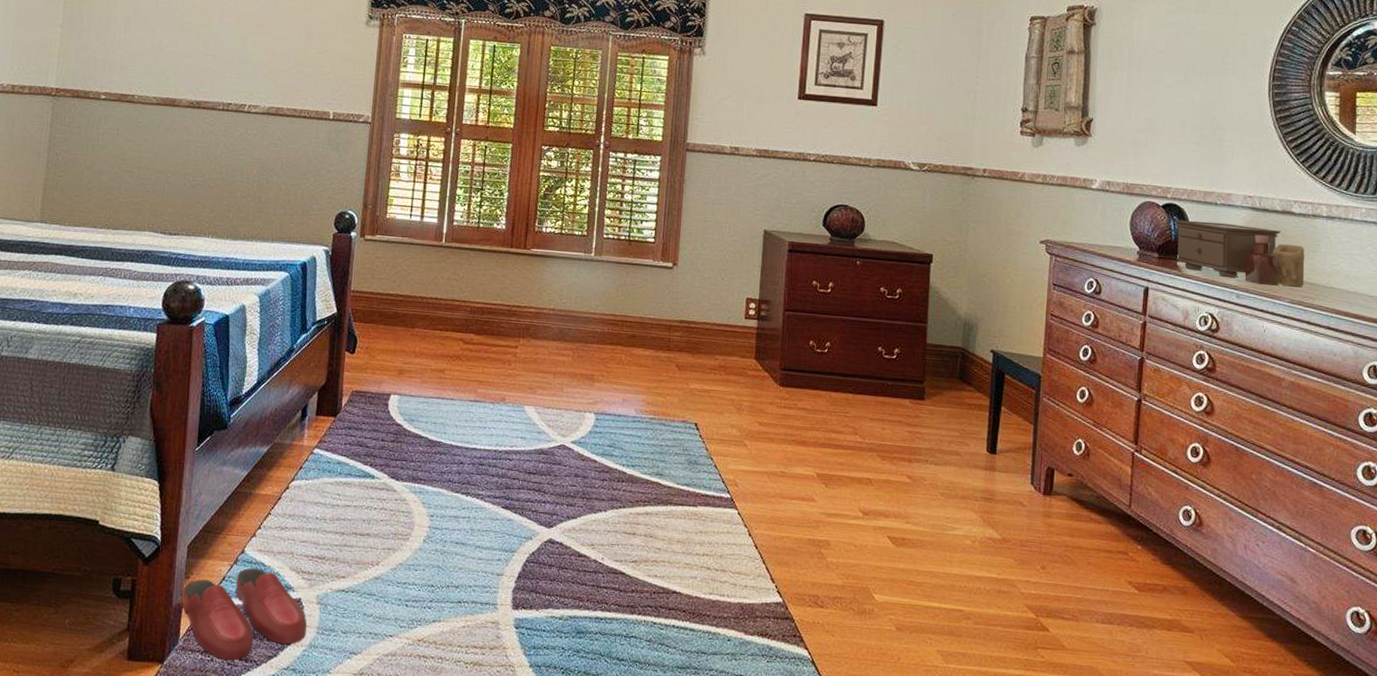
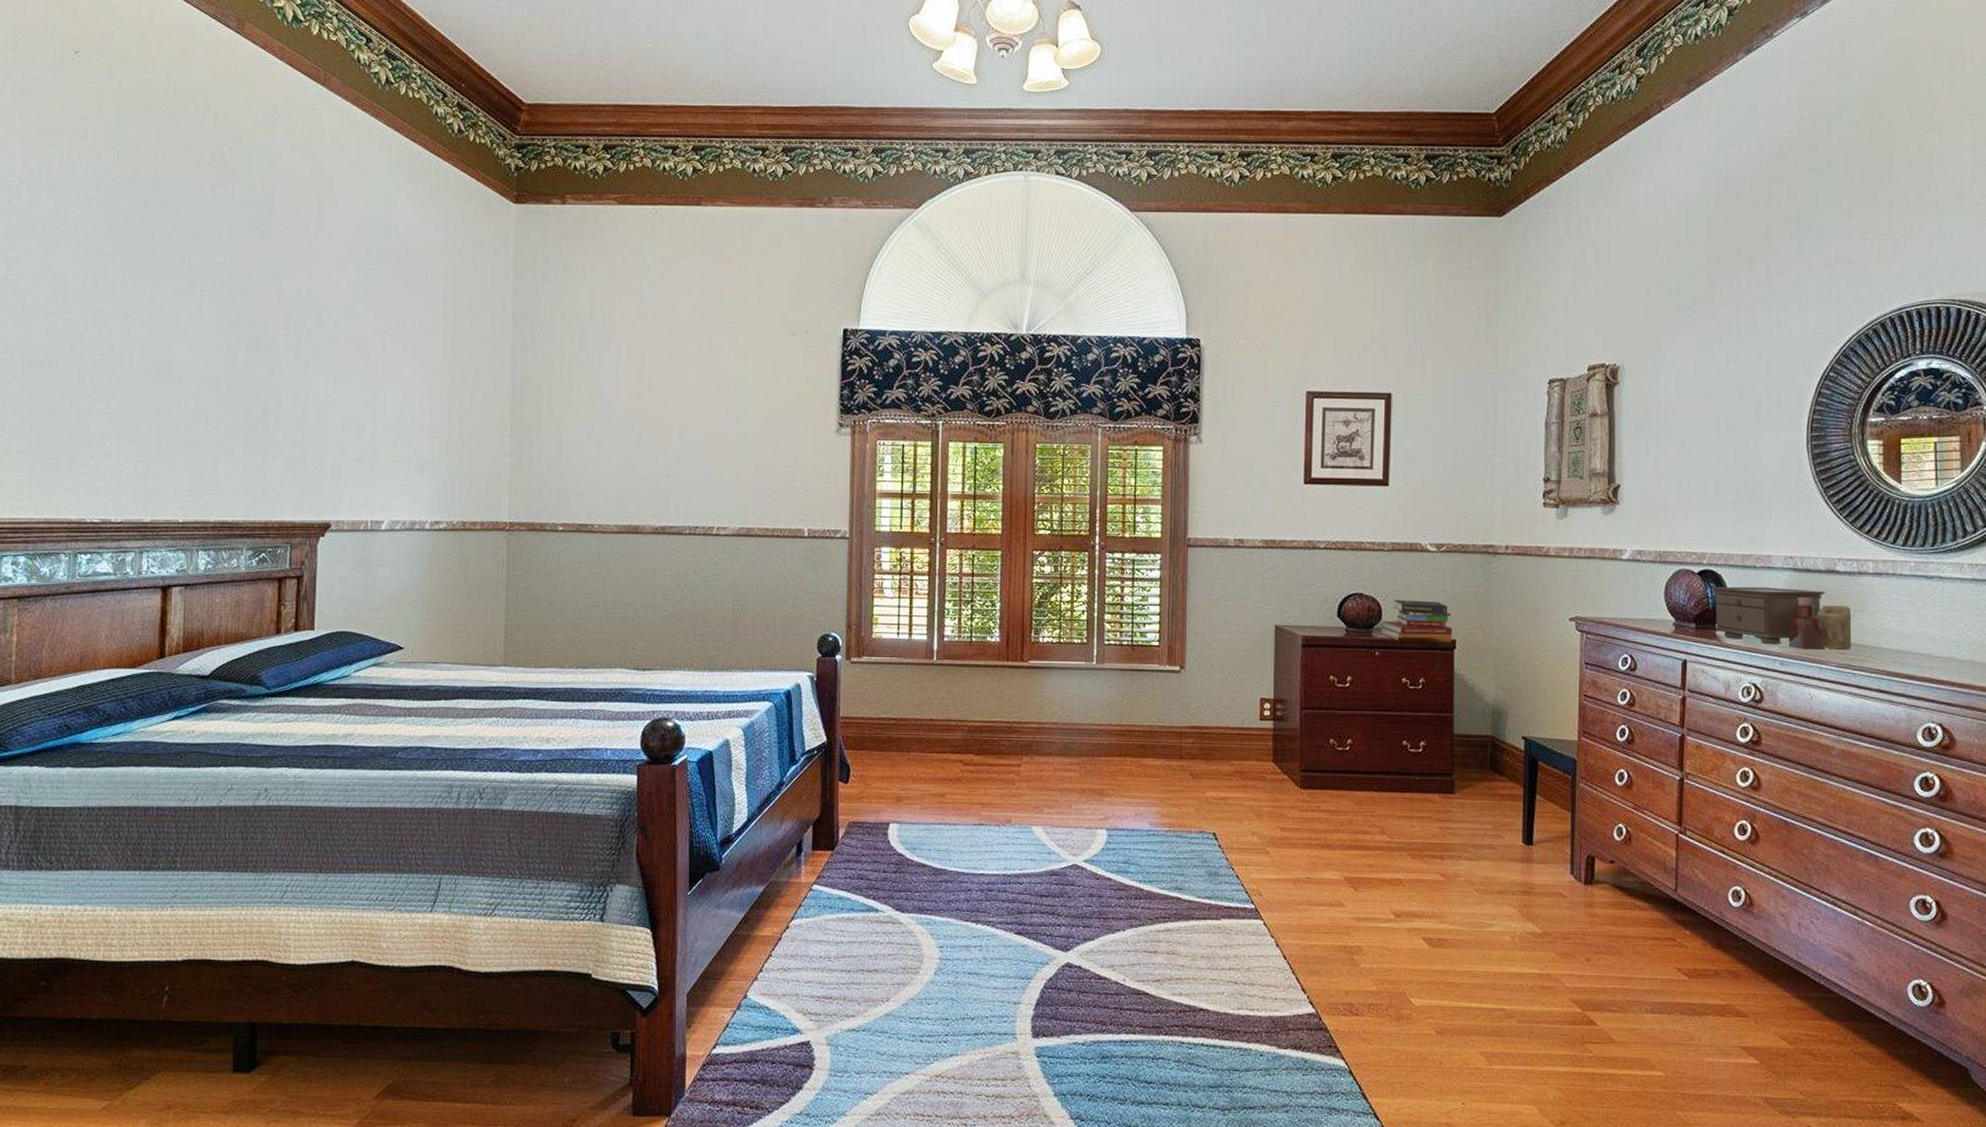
slippers: present [183,568,307,661] -> none [687,1013,818,1110]
books: none [863,213,930,257] -> present [1381,600,1453,643]

